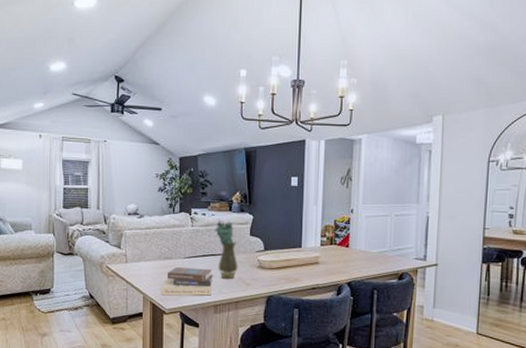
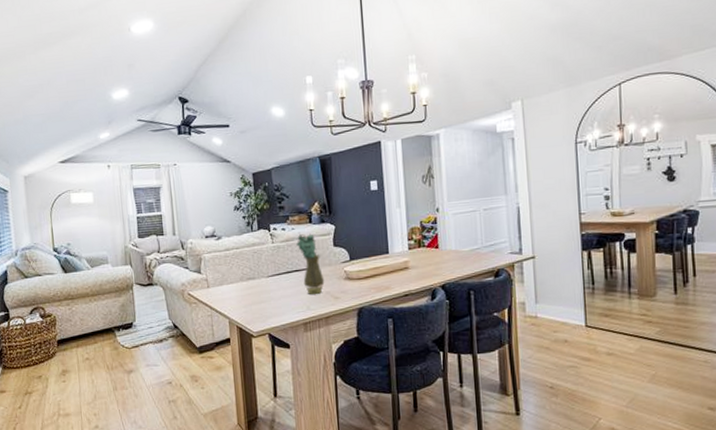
books: present [162,266,213,296] -> none [247,285,300,318]

